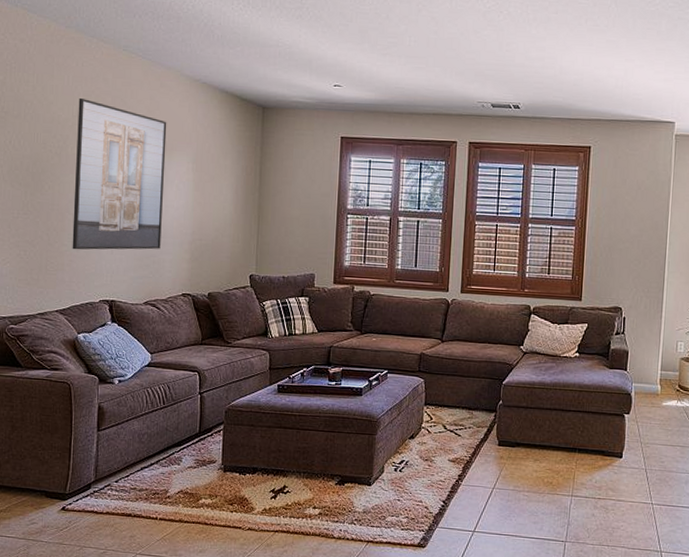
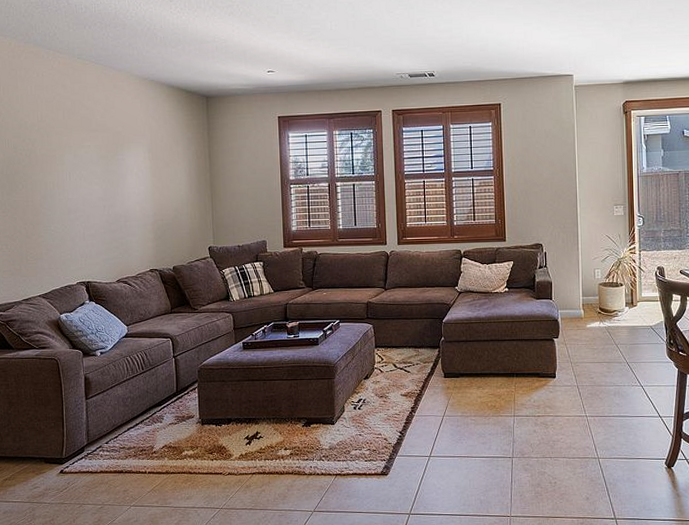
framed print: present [72,97,167,250] -> none [42,104,127,240]

